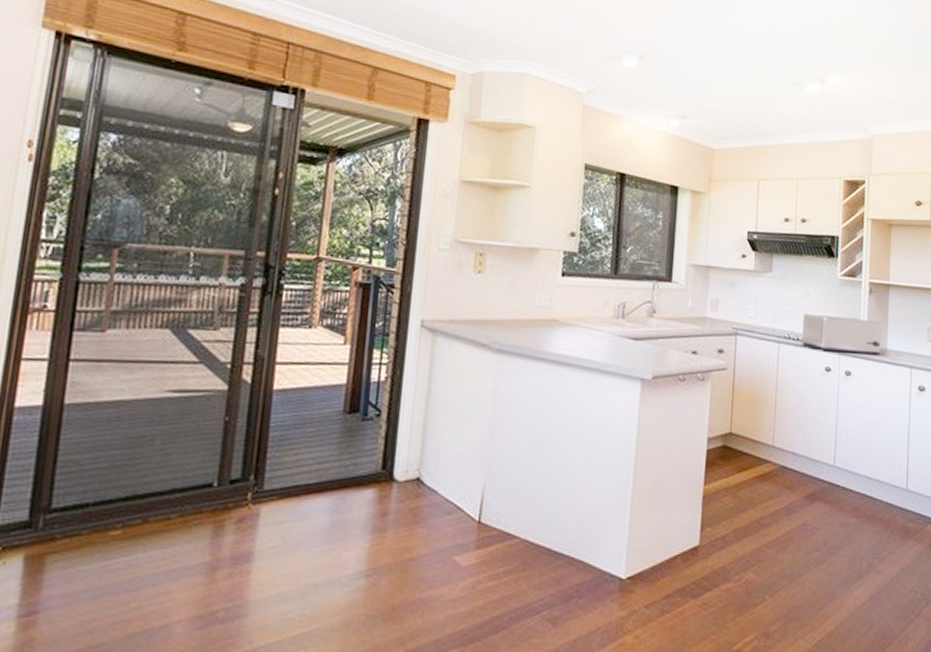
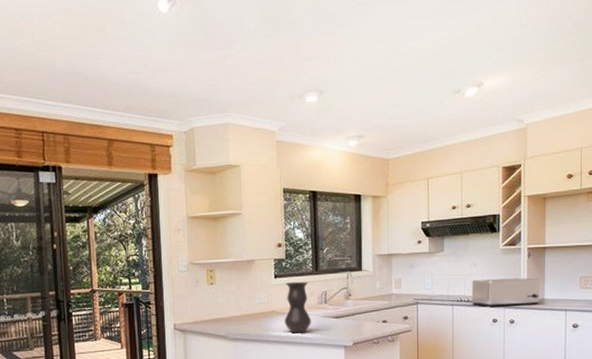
vase: none [567,283,604,355] -> present [284,281,311,334]

